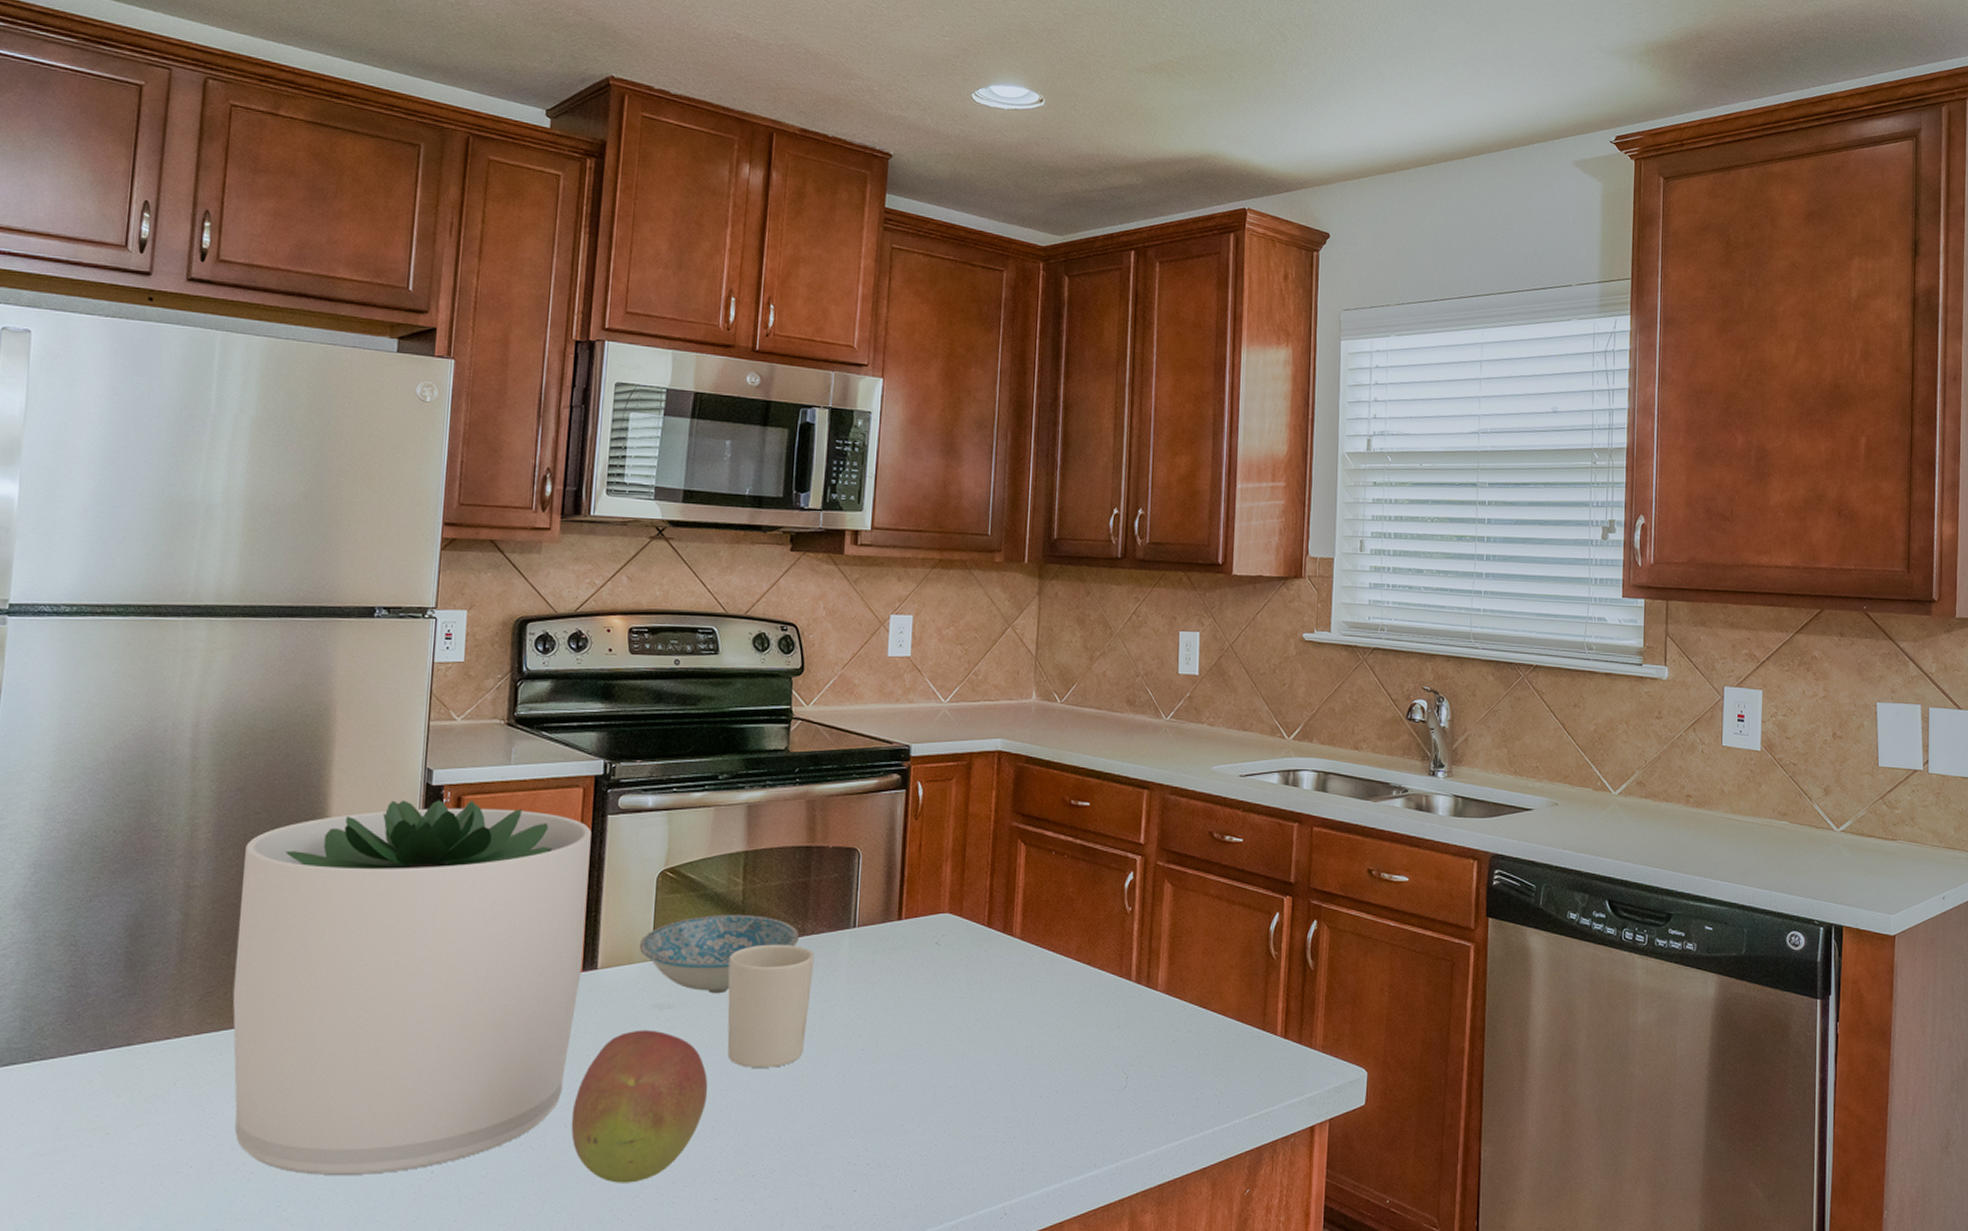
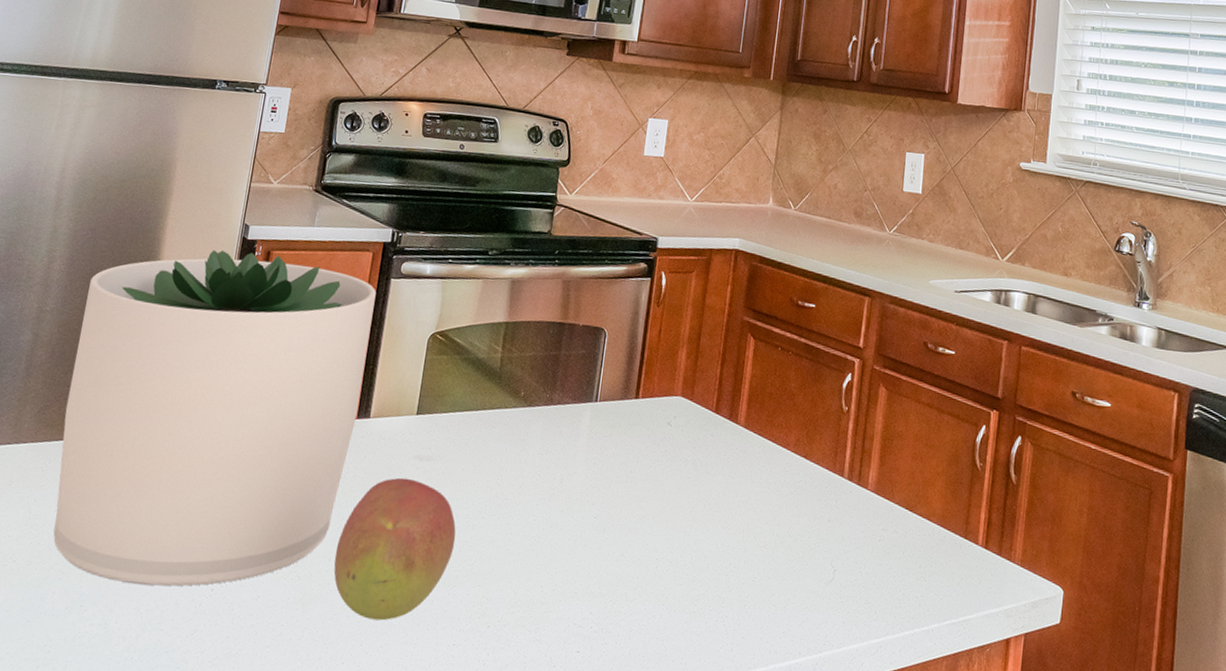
ceramic bowl: present [639,915,800,994] -> none [407,377,548,452]
mug: present [727,944,815,1068] -> none [475,409,559,526]

